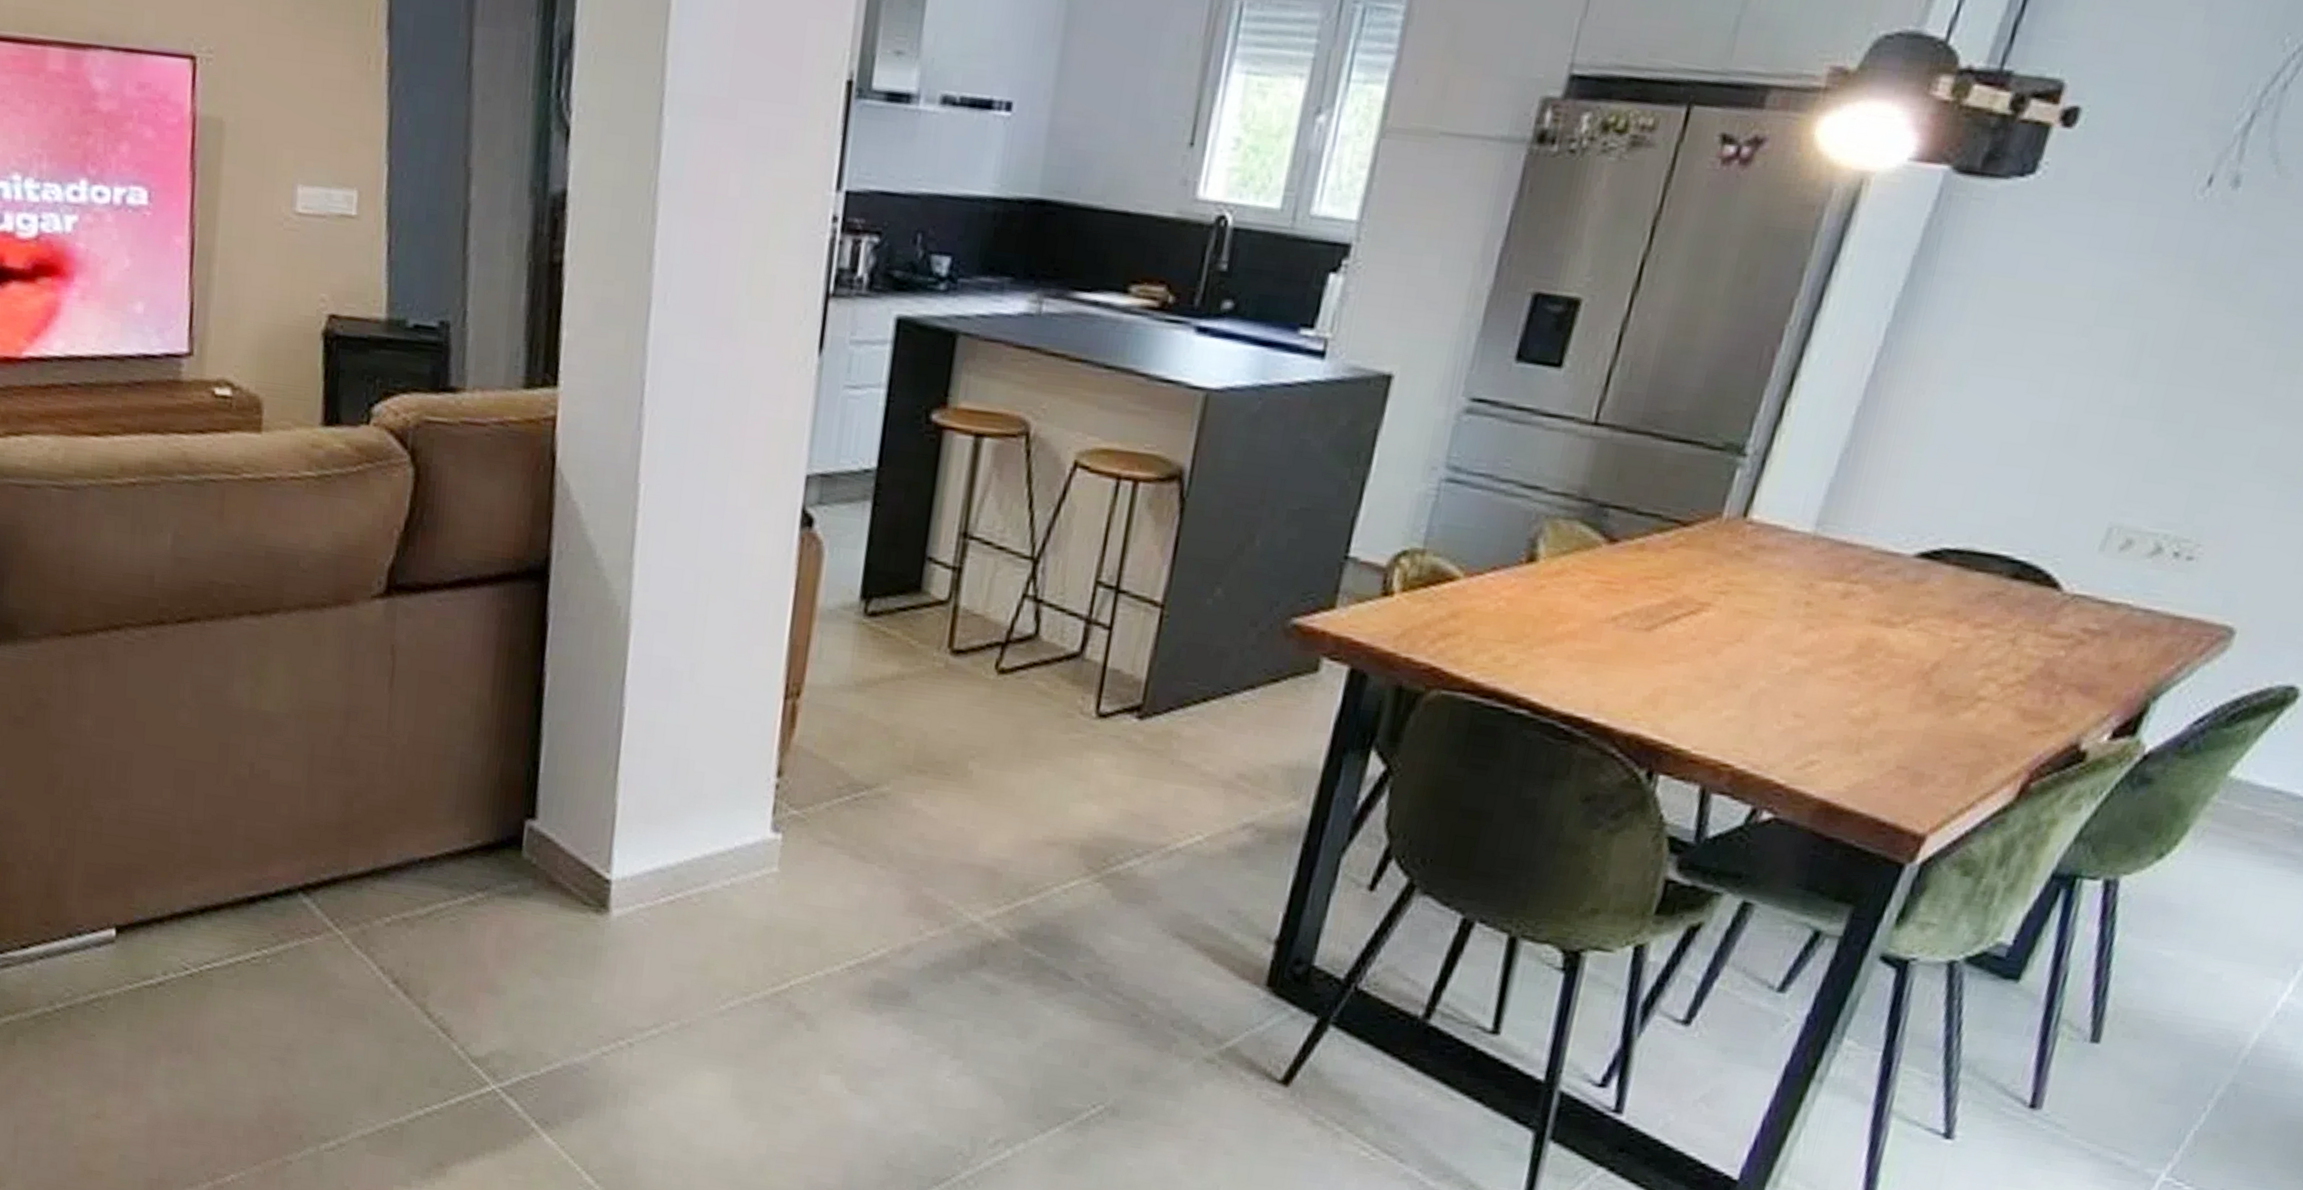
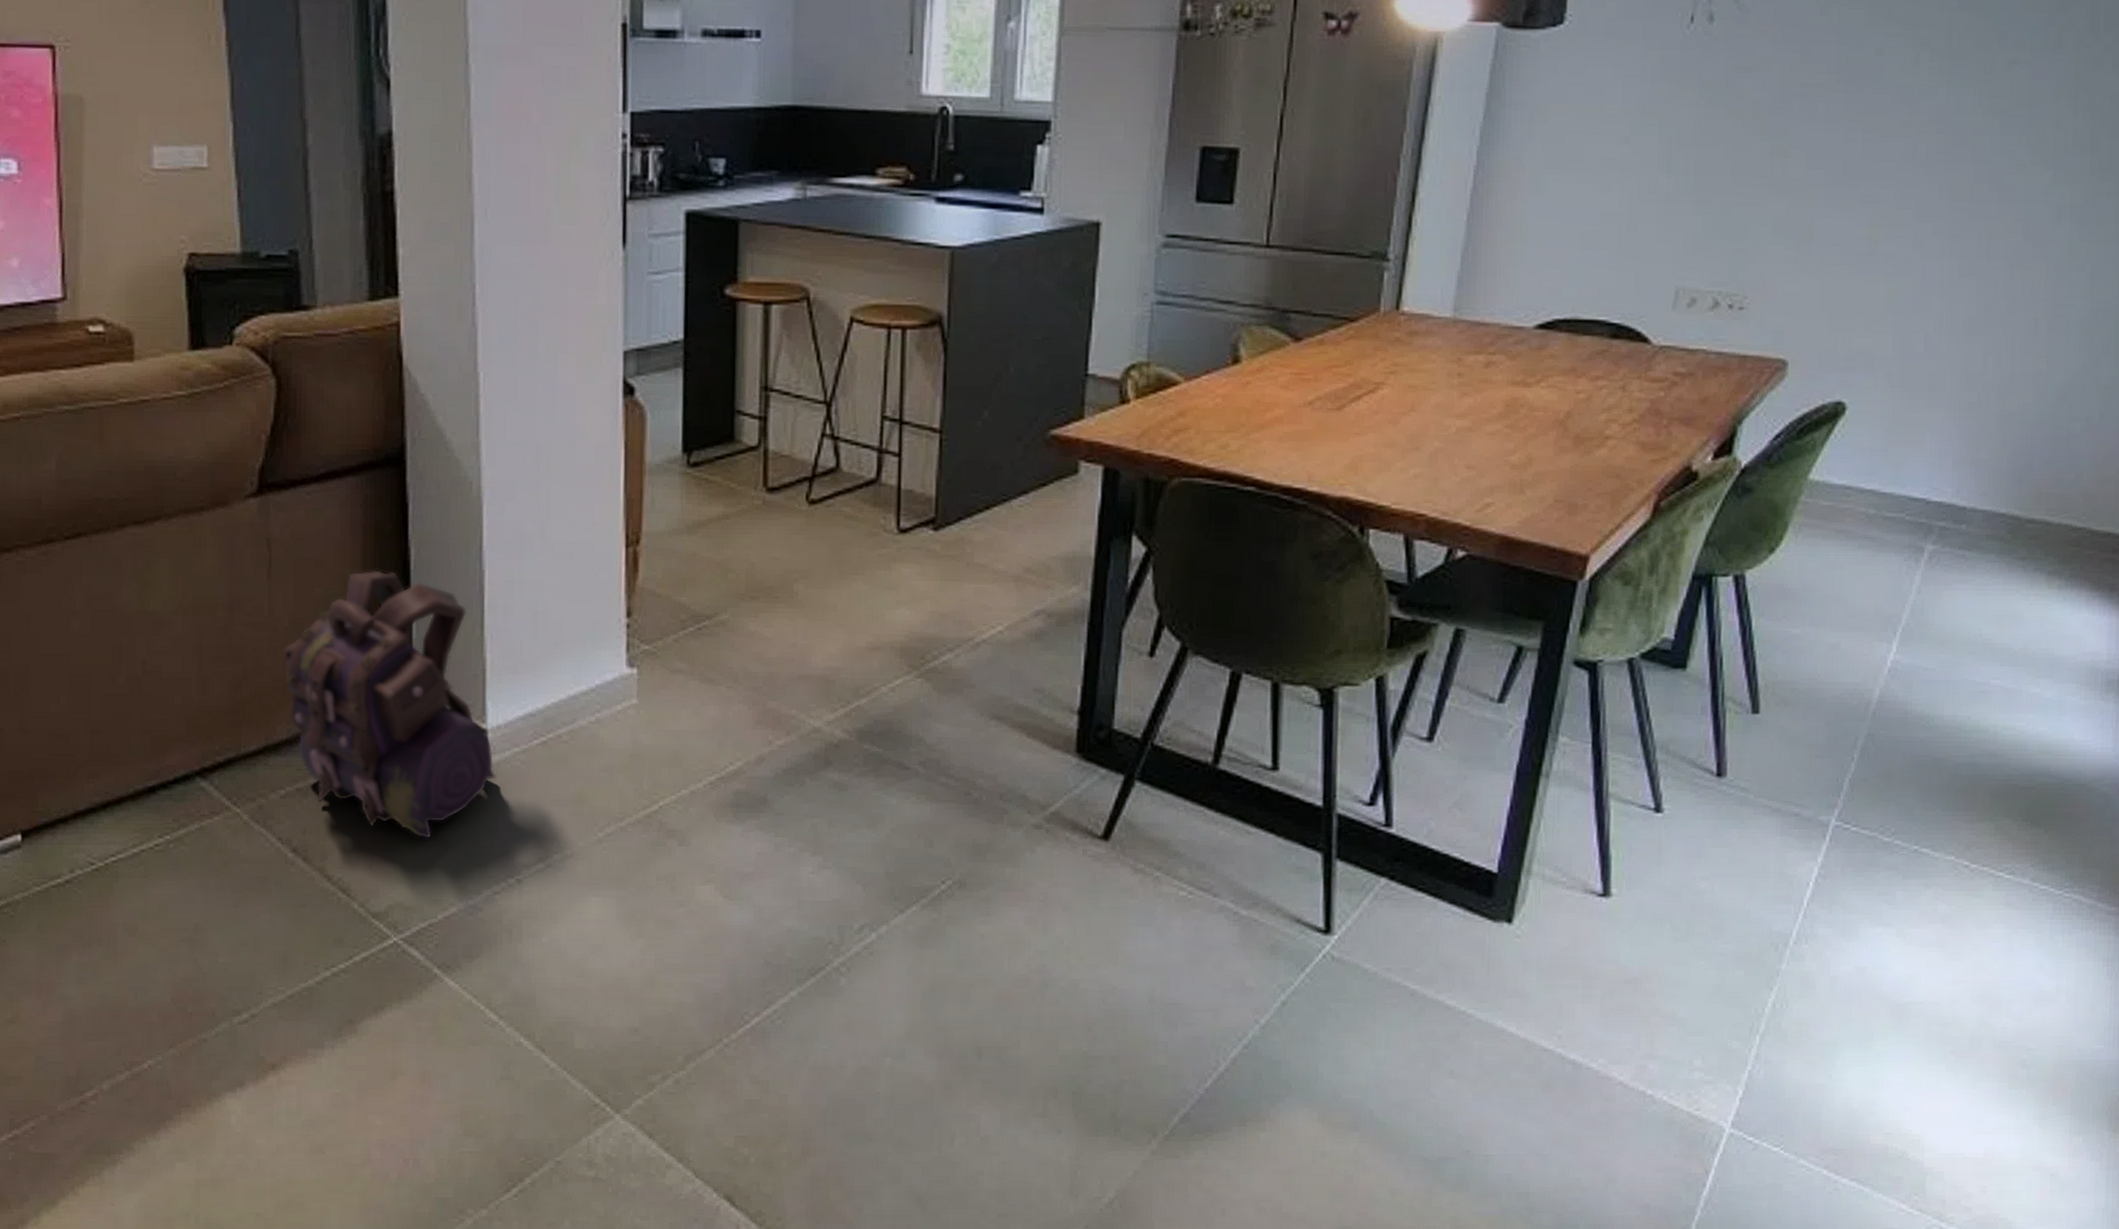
backpack: none [399,693,617,989] -> present [283,570,497,839]

